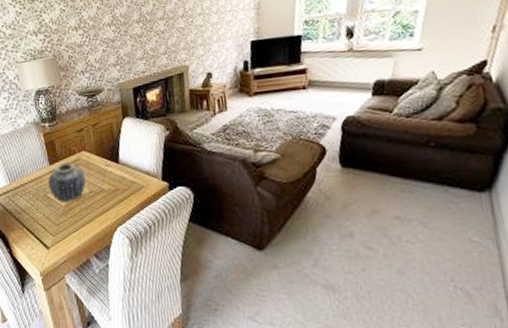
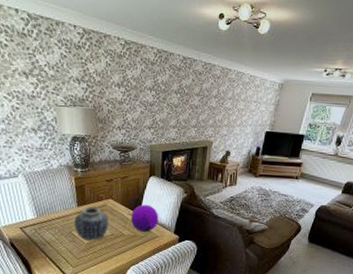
decorative orb: none [109,150,142,184] -> present [131,204,159,232]

